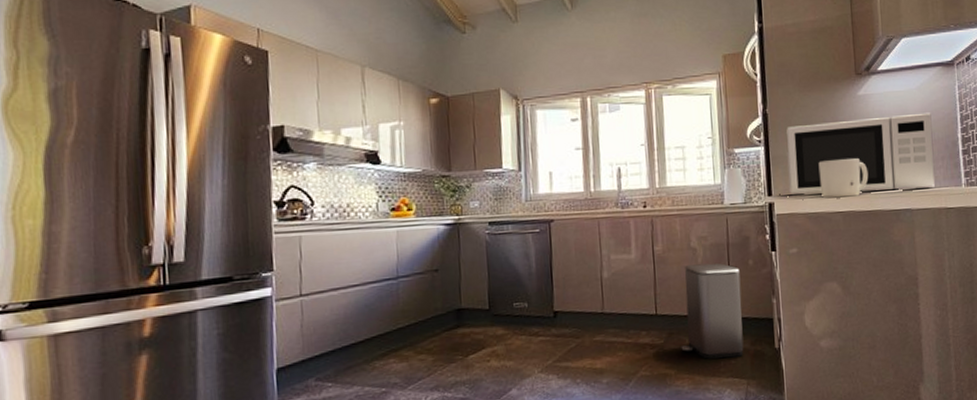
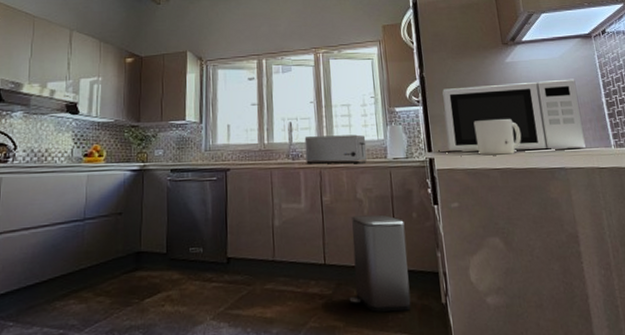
toaster: none [634,179,702,214] -> present [304,134,367,165]

